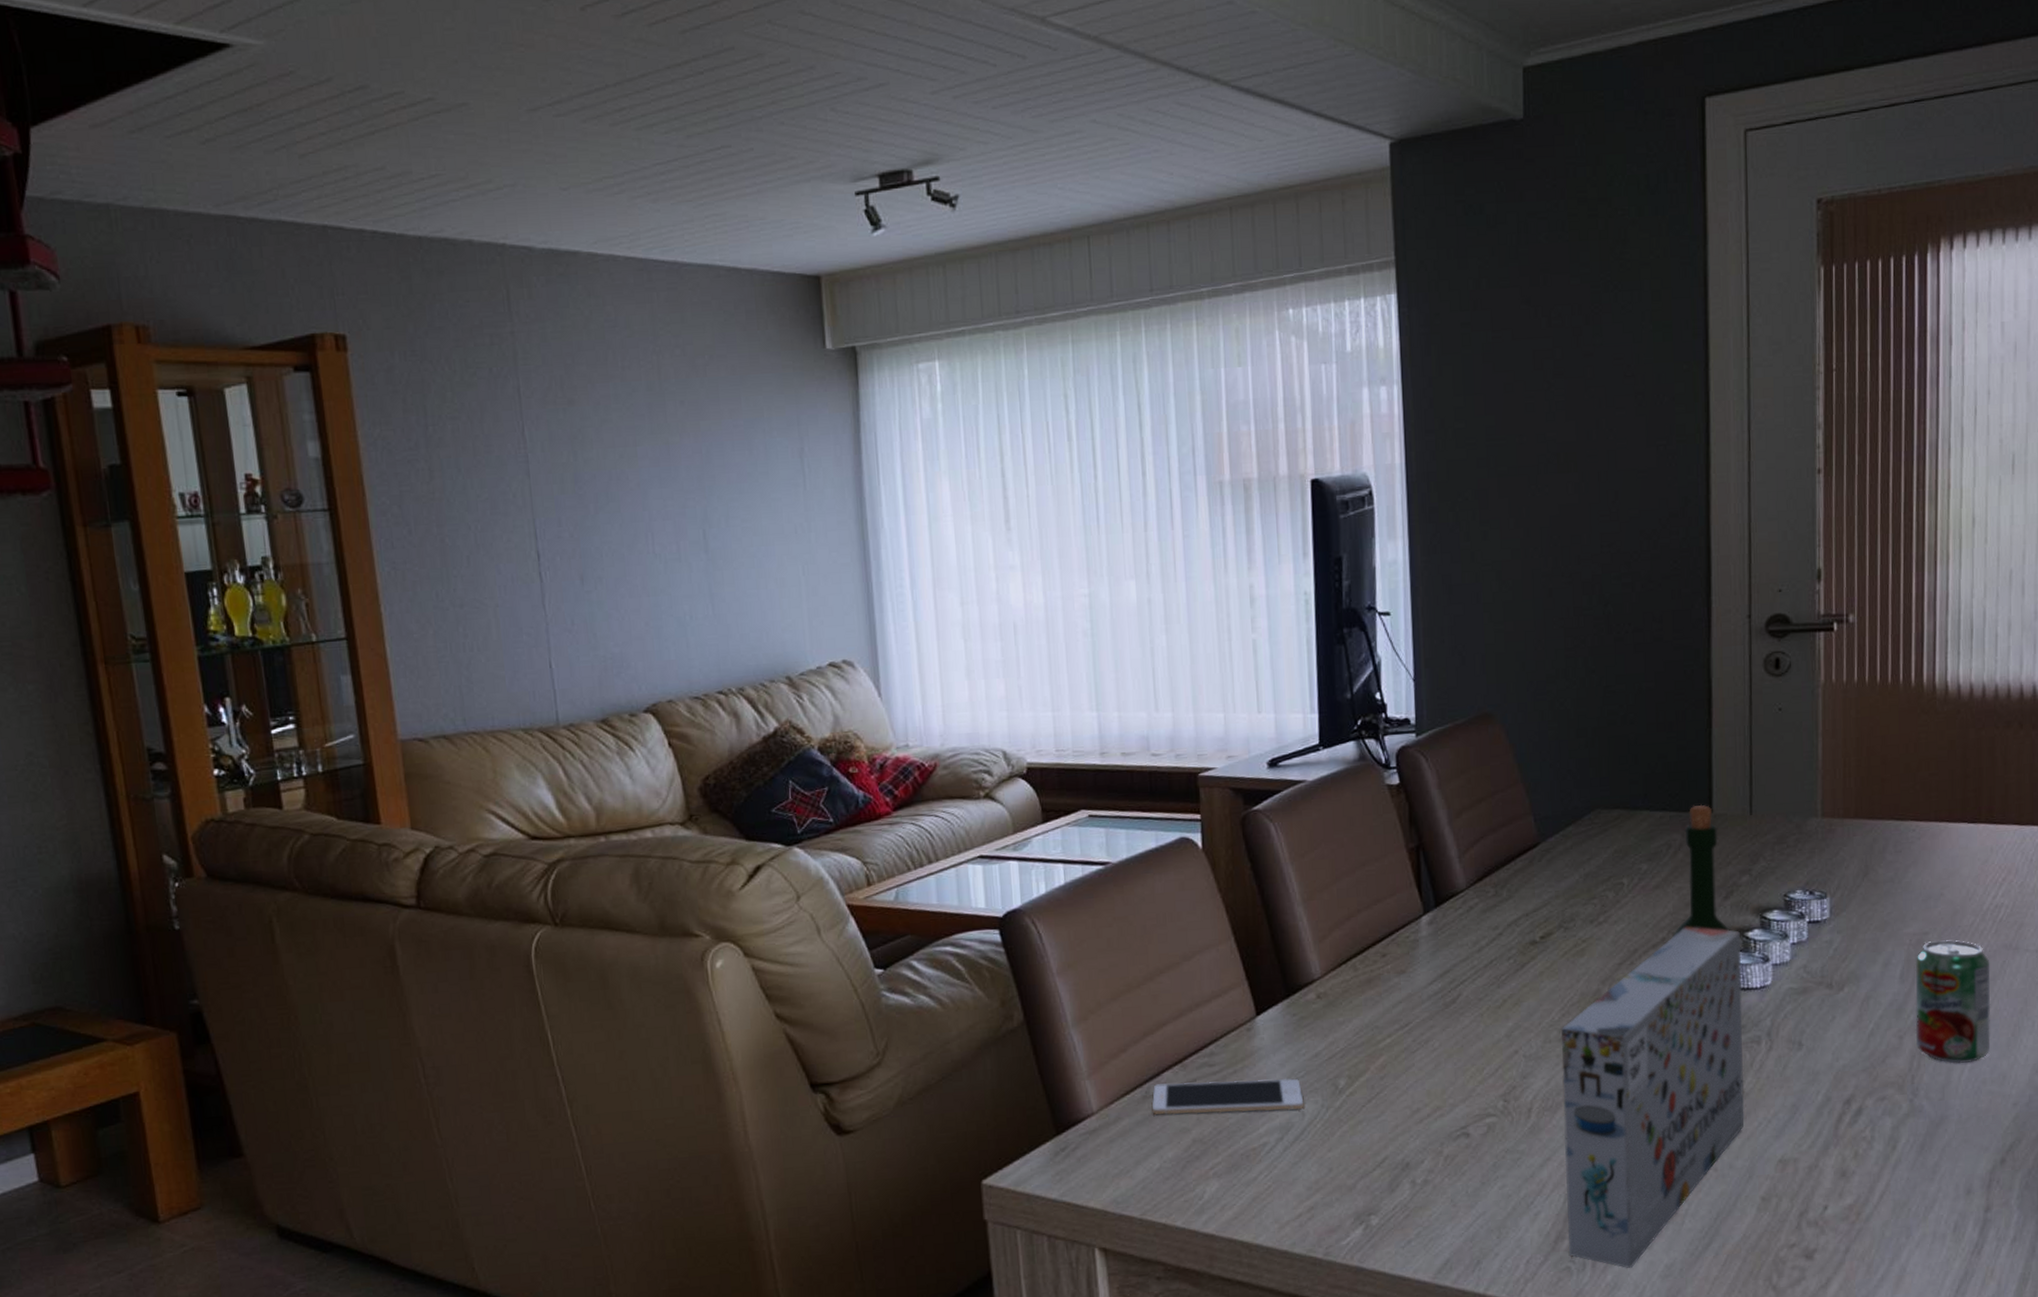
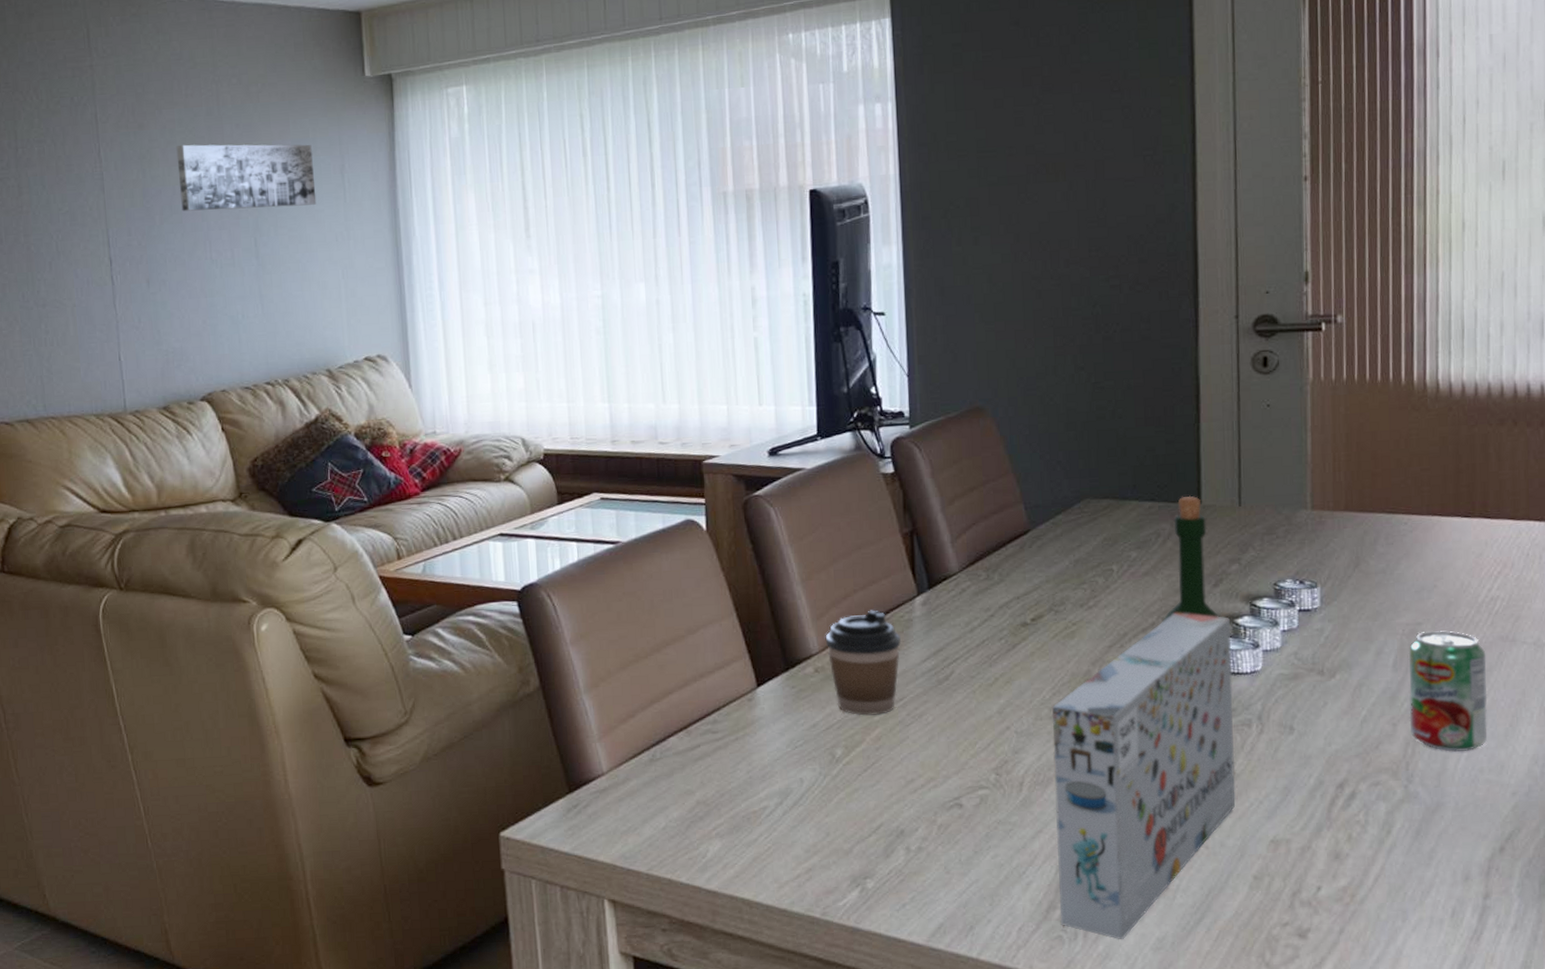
wall art: none [612,423,773,499] -> present [176,144,317,211]
cell phone: present [1152,1078,1304,1116] -> none [658,747,803,778]
coffee cup: none [1328,930,1407,1044] -> present [825,610,902,716]

